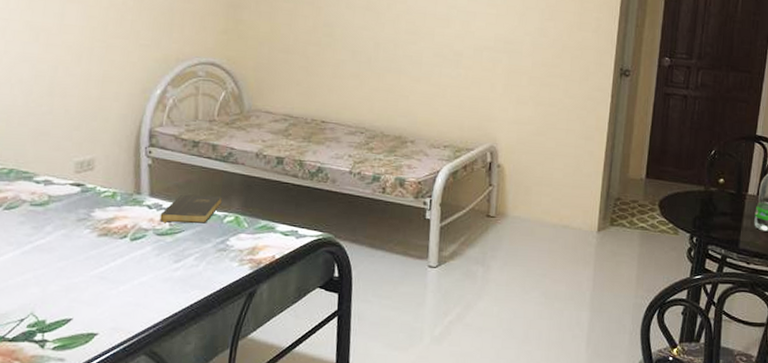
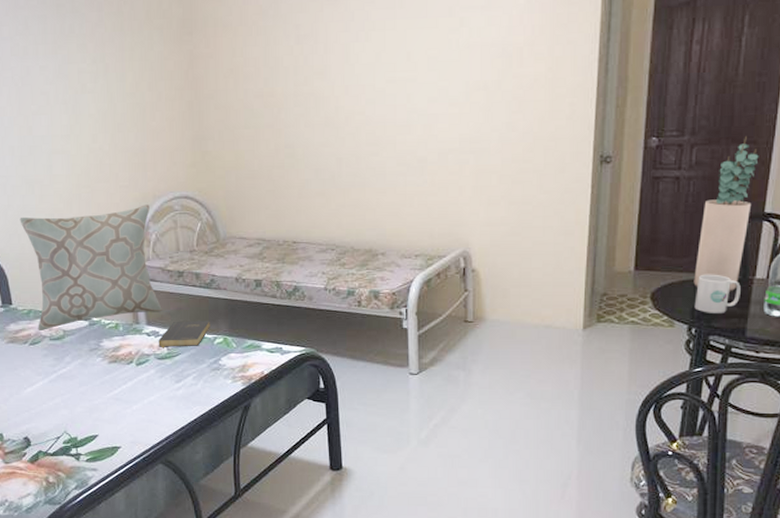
pillow: none [15,65,171,195] -> present [20,204,162,332]
vase: none [696,65,753,205] -> present [693,135,759,292]
mug: none [696,186,735,225] -> present [694,274,741,313]

